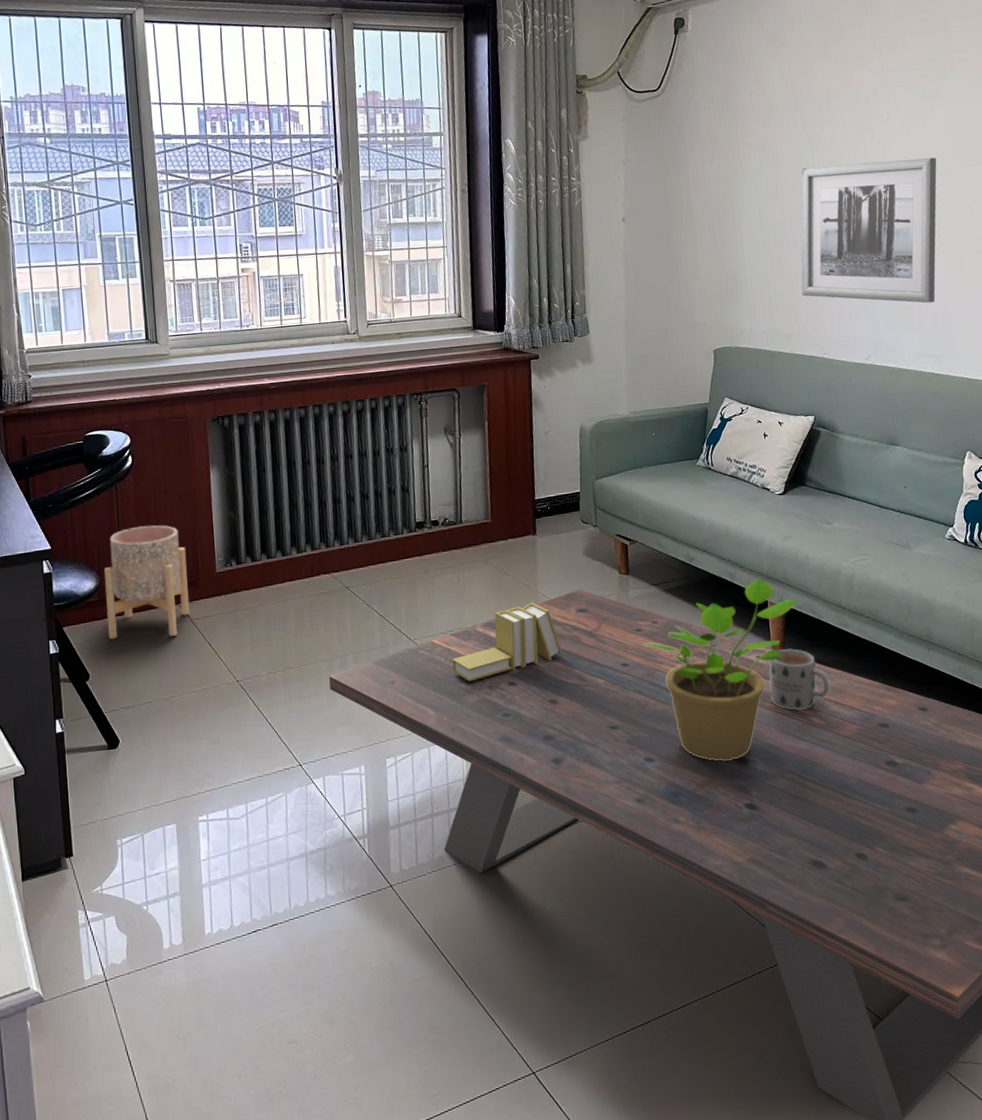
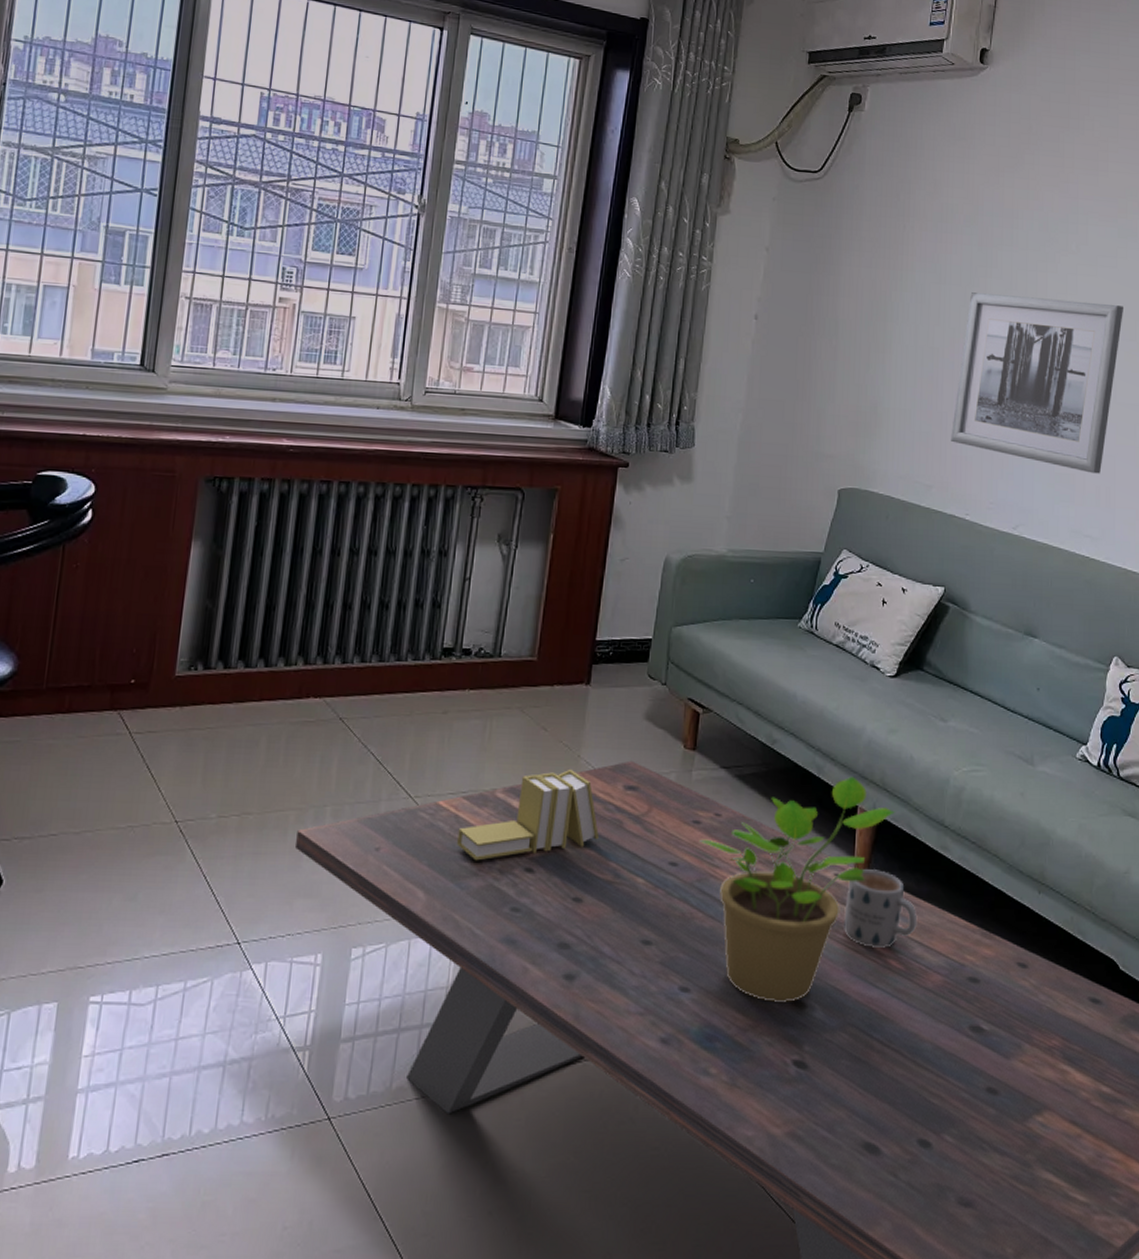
planter: present [104,525,190,639] -> none [16,602,141,751]

